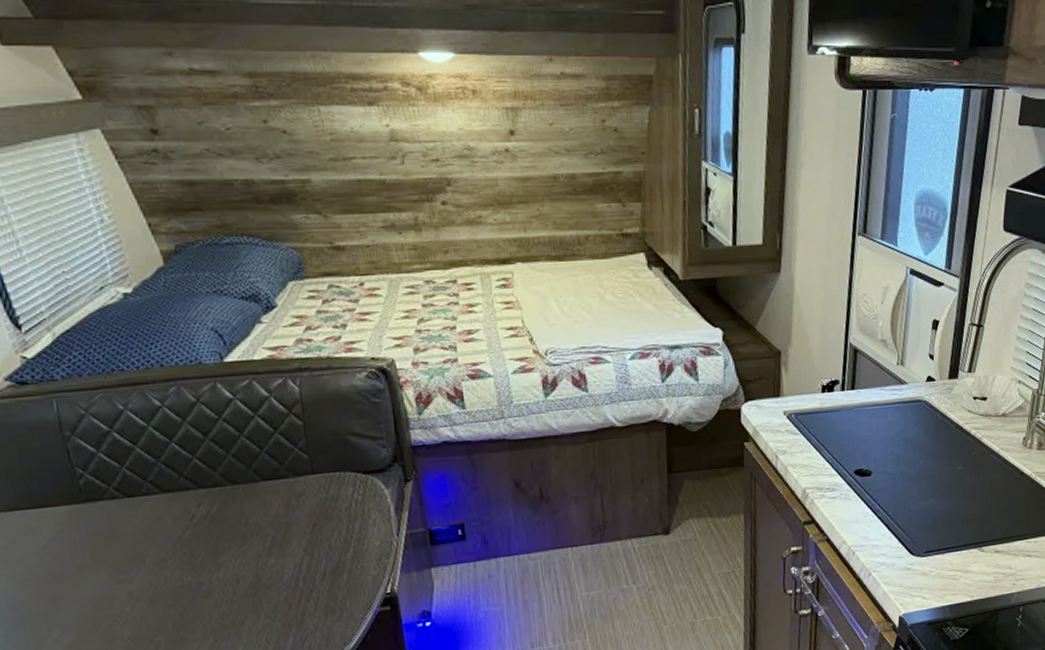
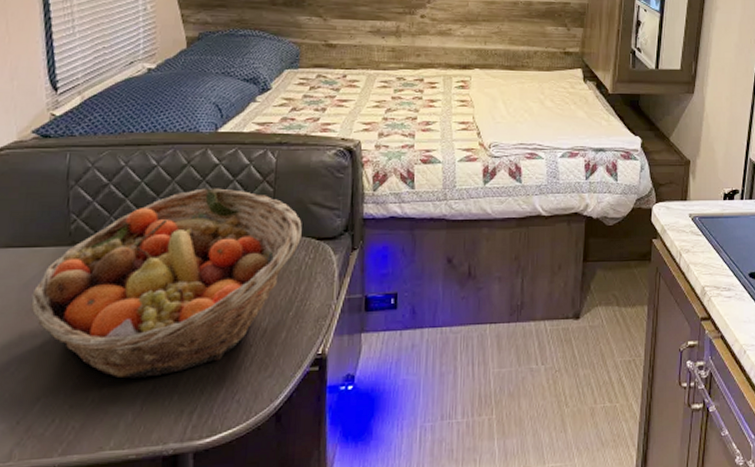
fruit basket: none [54,426,345,635] -> present [30,188,302,379]

